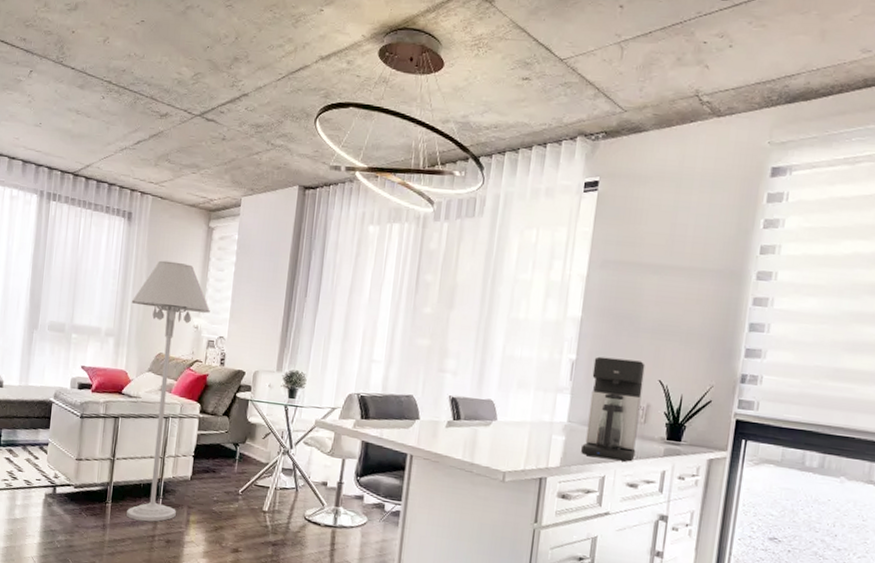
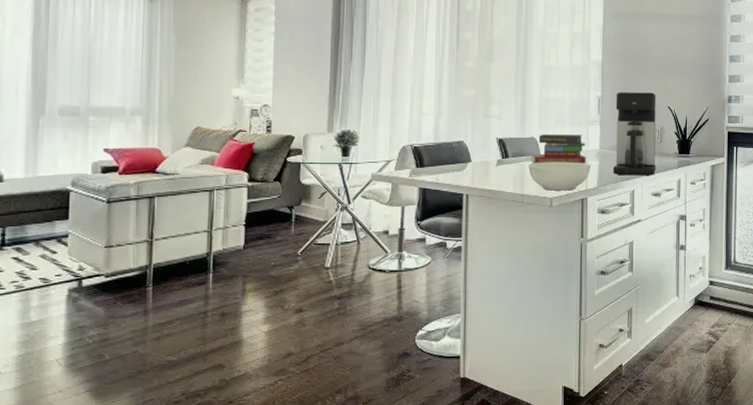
floor lamp: present [126,260,210,522] -> none [159,35,251,300]
bowl: none [481,428,554,467] -> present [528,161,591,191]
books: none [484,397,551,438] -> present [530,134,586,164]

